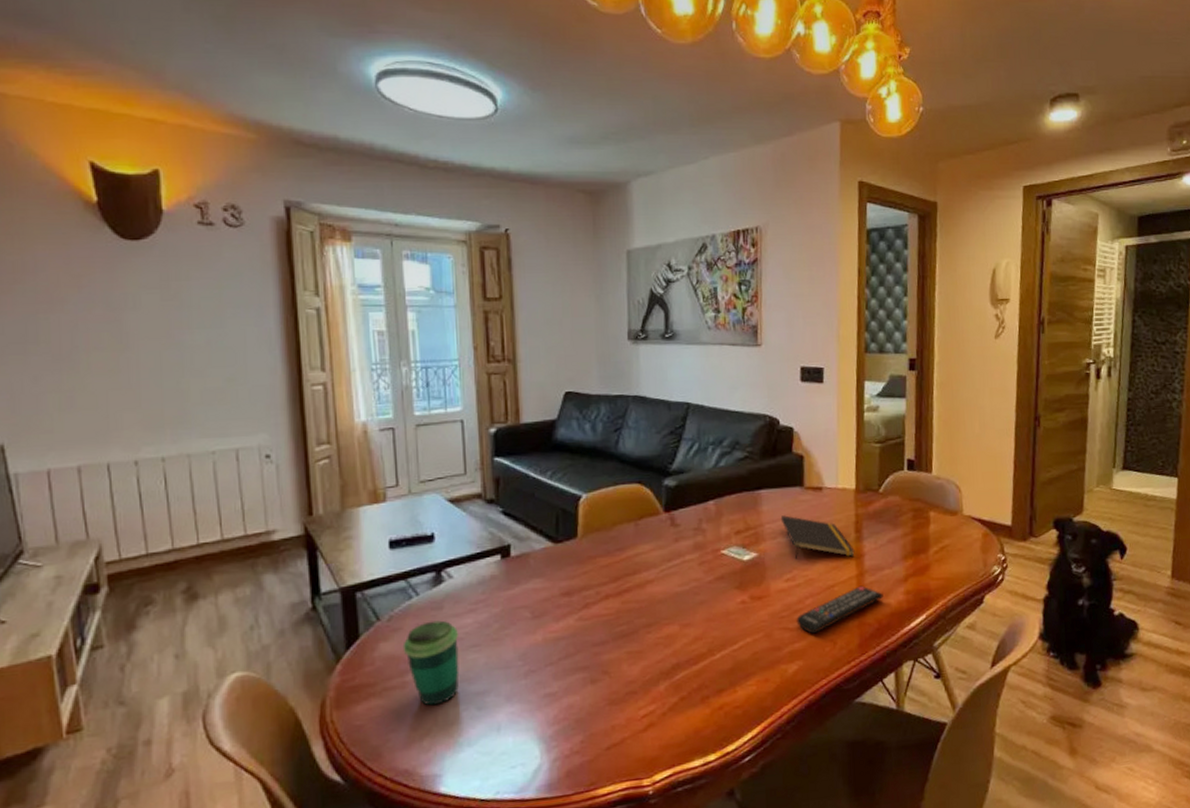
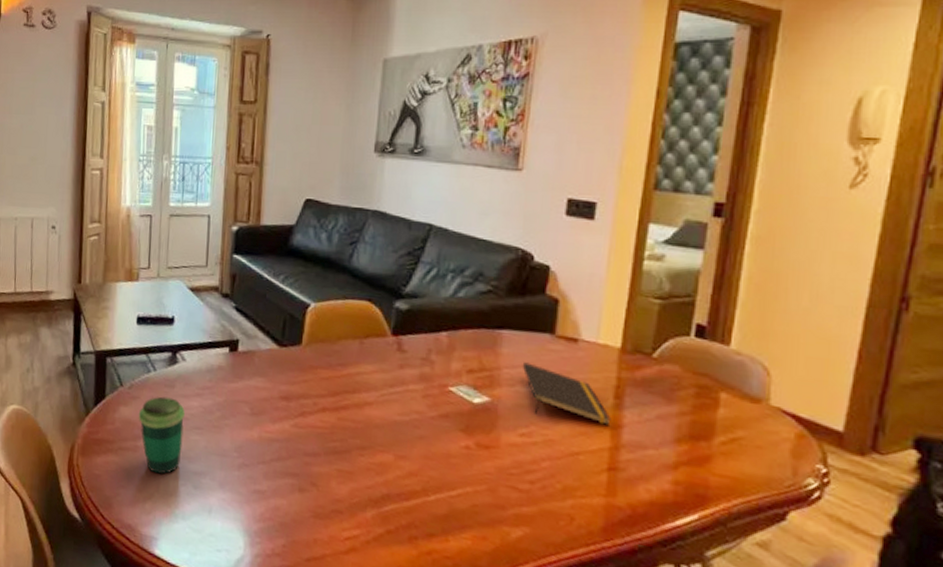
remote control: present [796,585,883,634] -> none [527,460,643,502]

